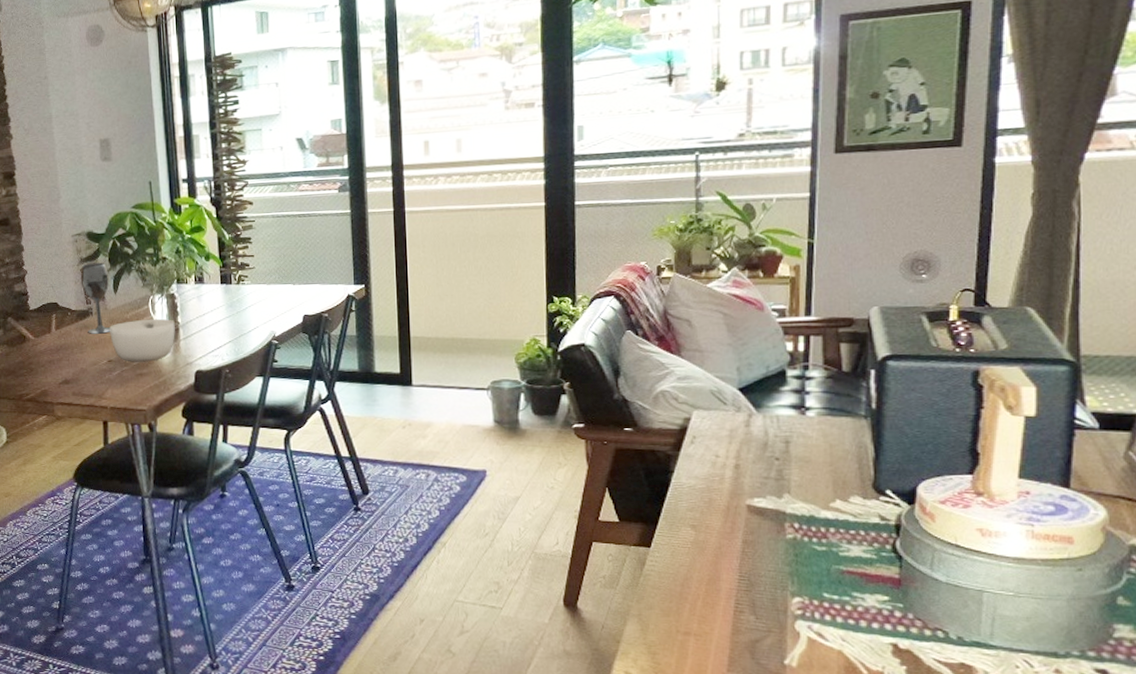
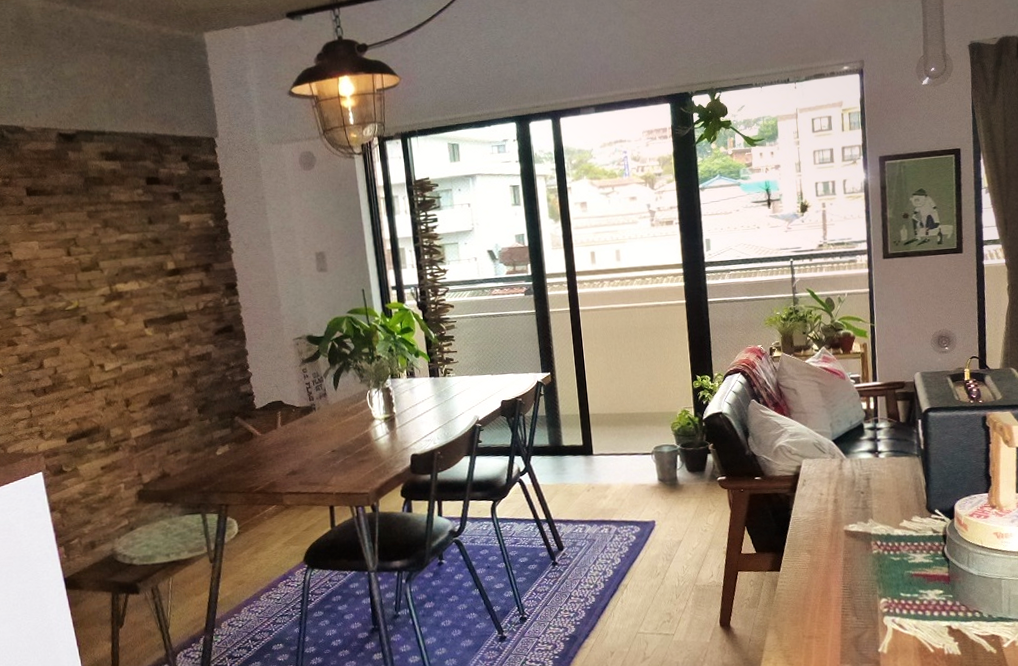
wine glass: present [80,262,111,334] -> none [302,362,333,428]
bowl: present [110,318,175,362] -> none [332,410,392,451]

